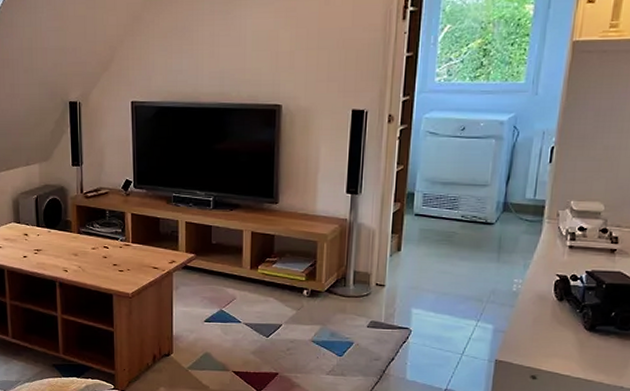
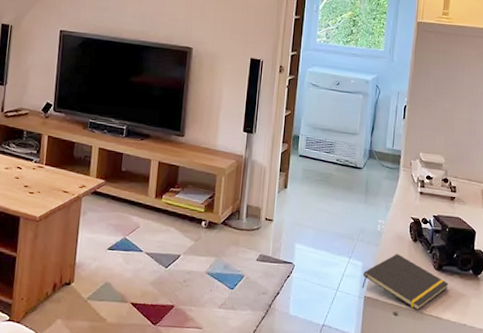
notepad: none [492,314,603,373] -> present [362,253,449,310]

